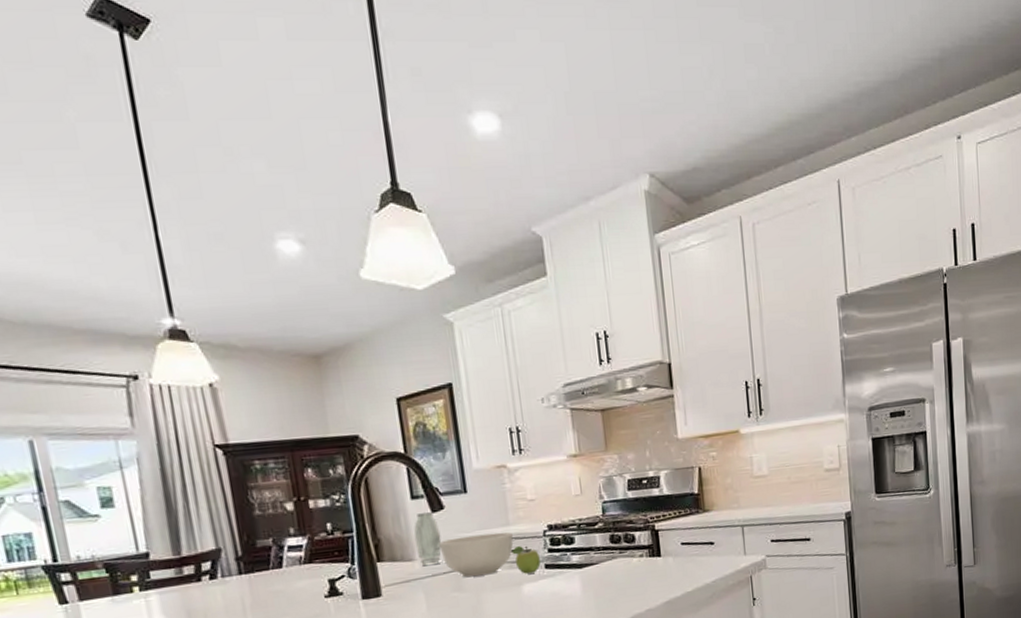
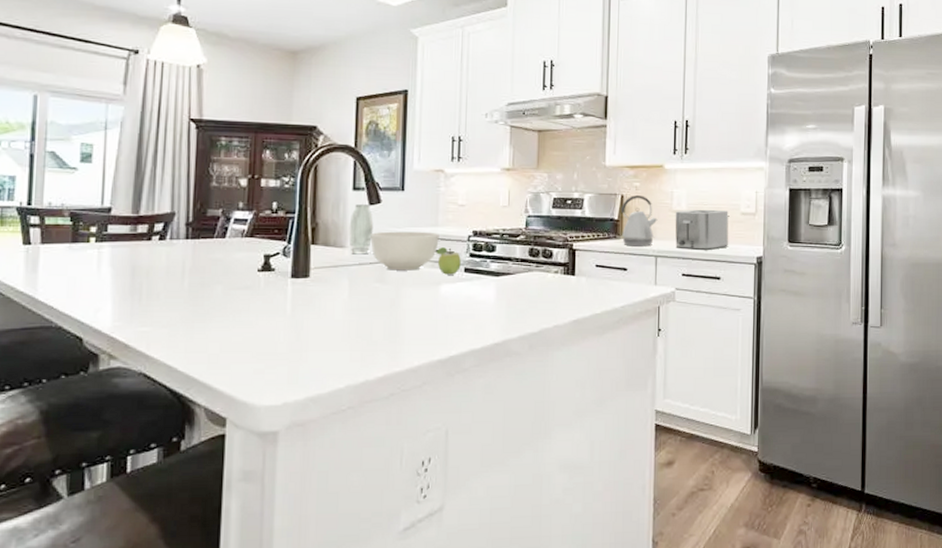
kettle: none [700,465,740,520] -> present [620,195,658,247]
toaster: none [756,469,816,515] -> present [675,209,729,251]

